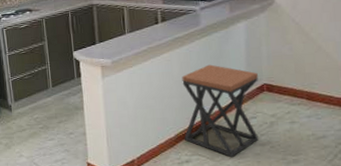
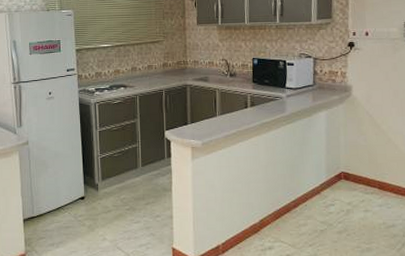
stool: present [182,64,259,157] -> none [267,151,337,244]

